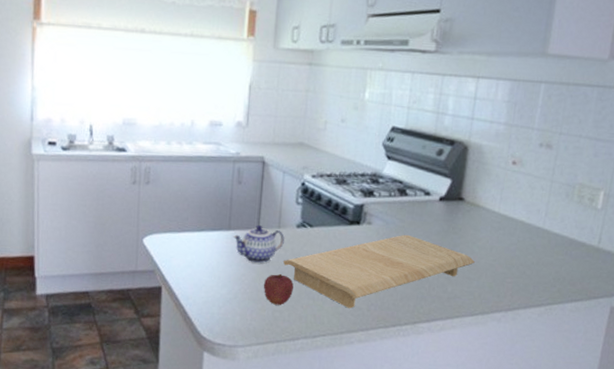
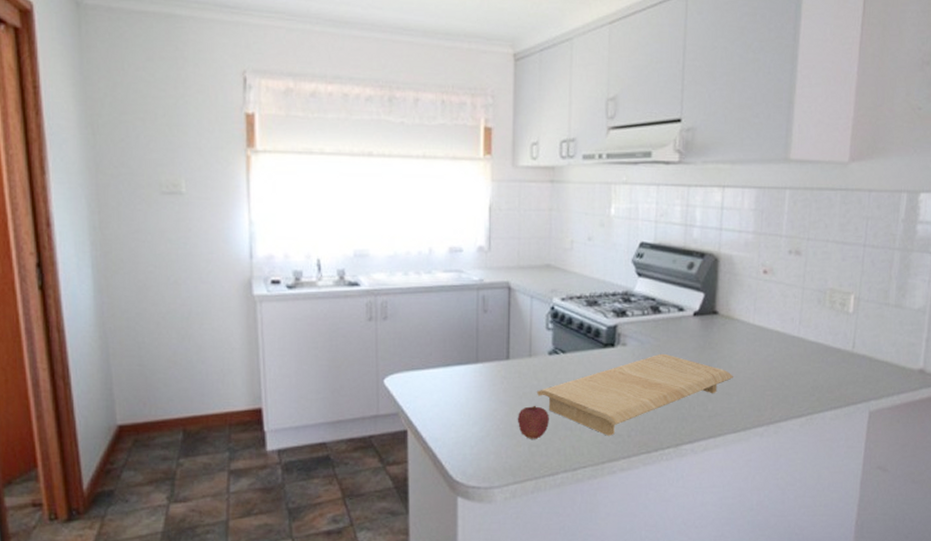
teapot: present [233,224,284,264] -> none [481,354,536,396]

